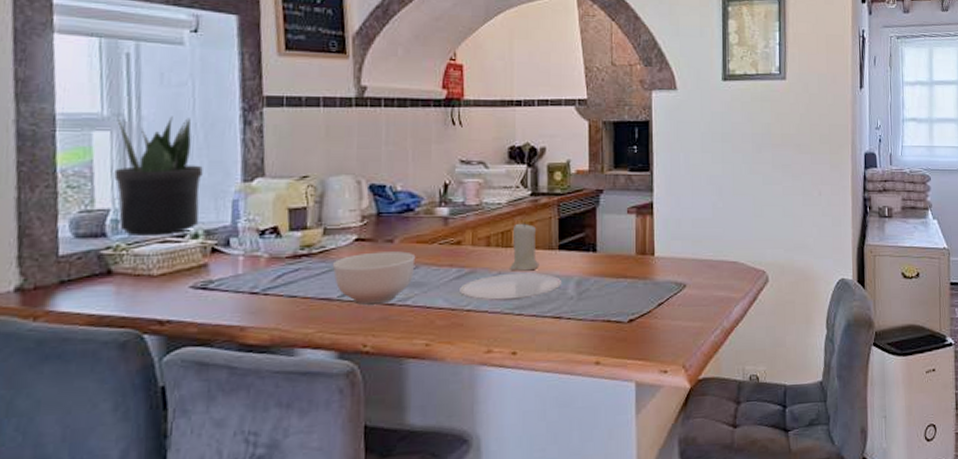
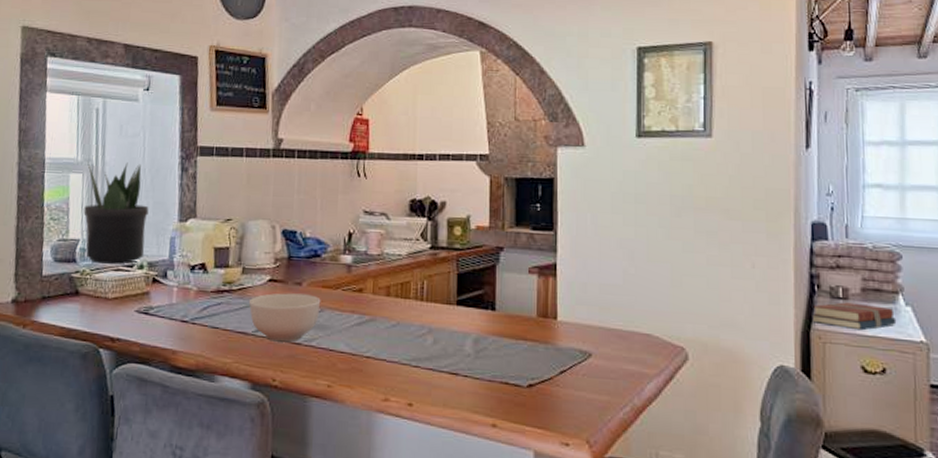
plate: present [460,272,562,301] -> none [360,324,460,353]
candle: present [510,223,539,271] -> none [408,275,437,324]
books: none [865,220,927,243] -> present [812,302,897,331]

